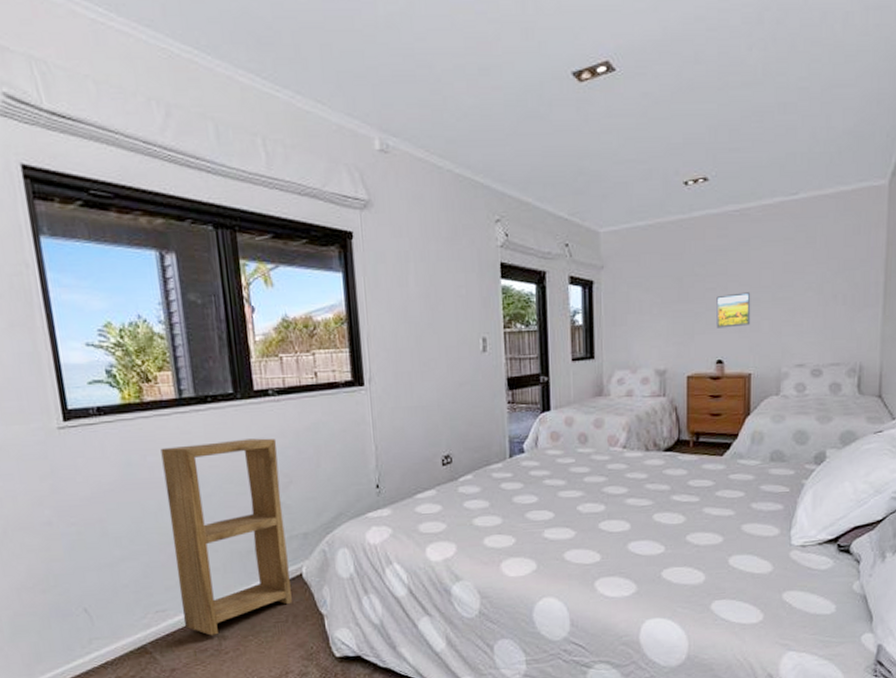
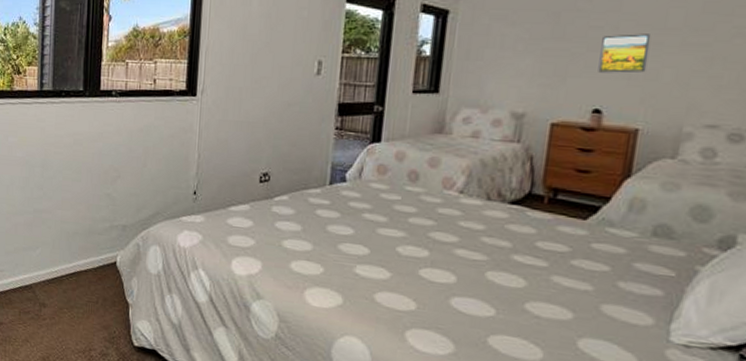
shelving unit: present [161,438,292,636] -> none [15,131,113,302]

